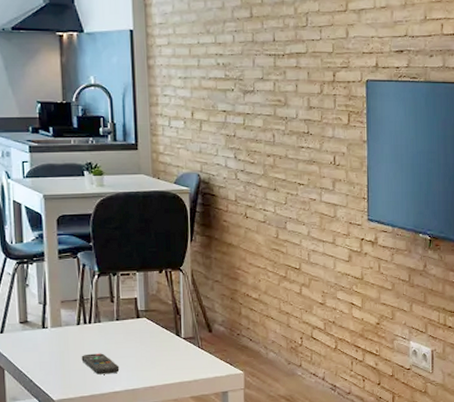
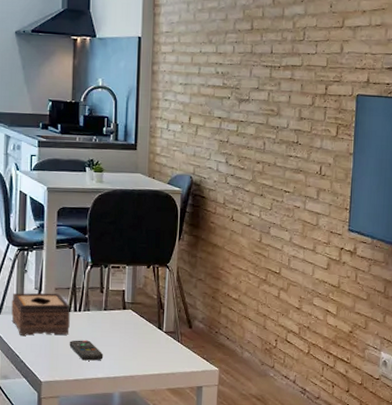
tissue box: none [14,306,80,353] -> present [11,293,70,336]

